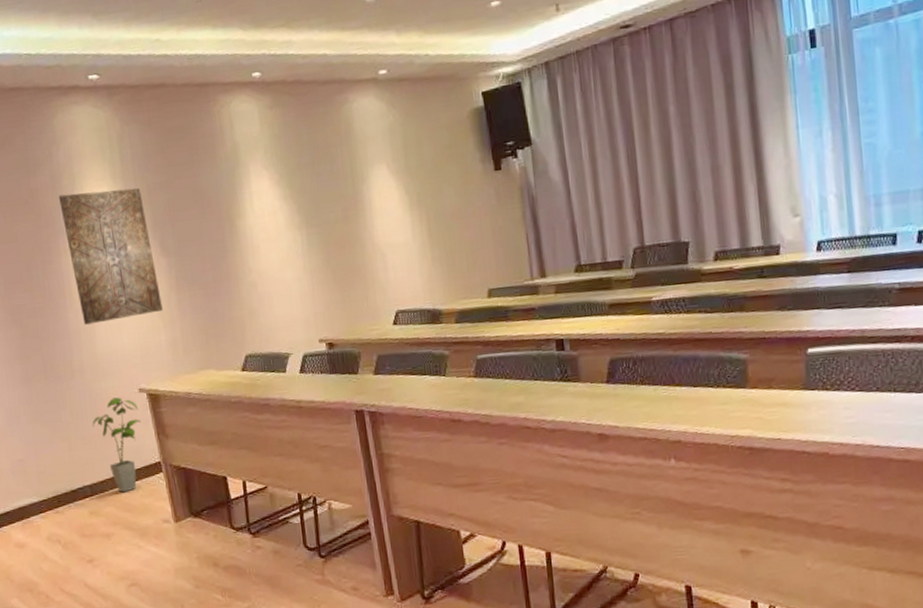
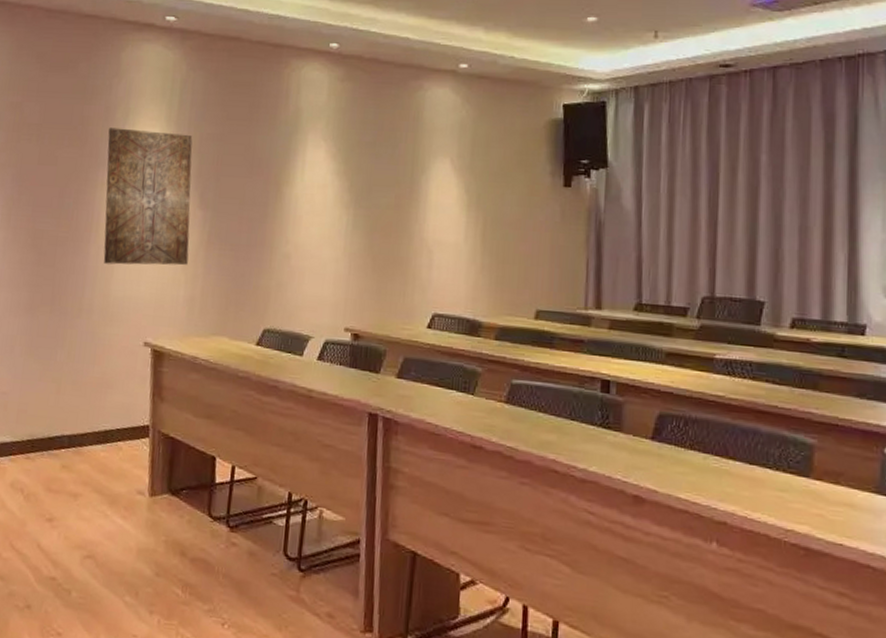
house plant: present [93,397,141,493] -> none [87,346,139,452]

